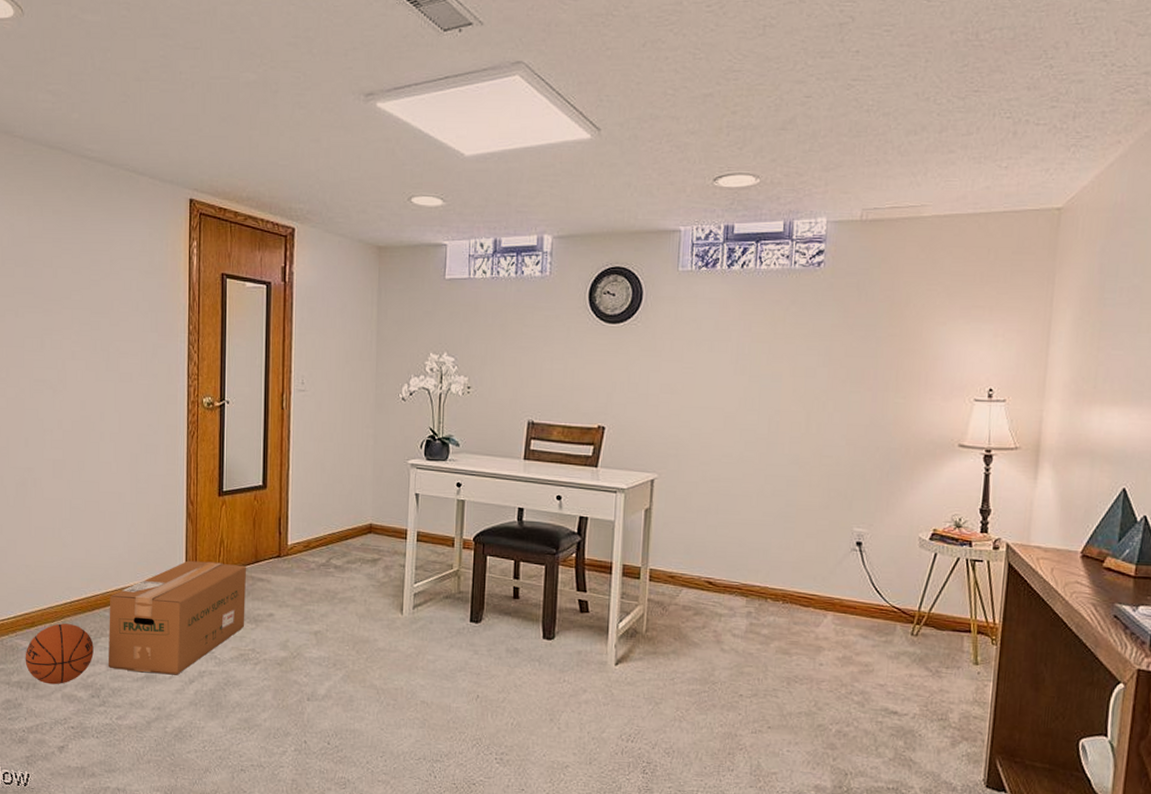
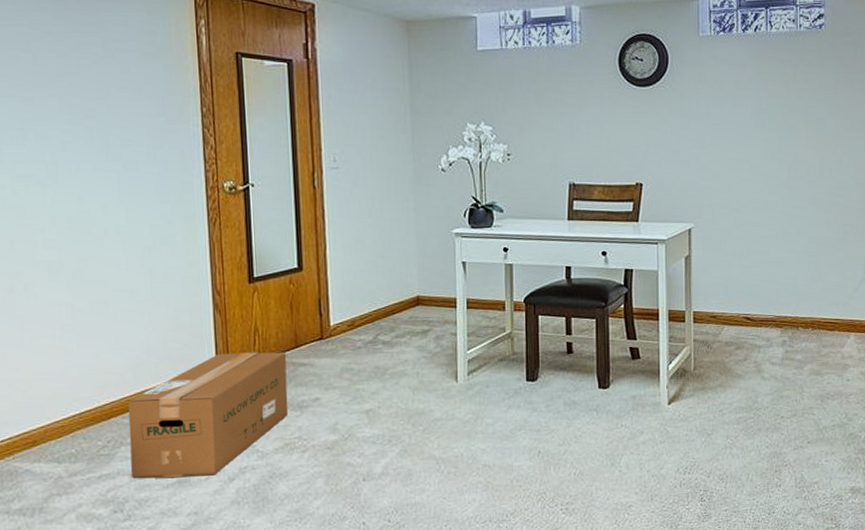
basketball: present [25,623,94,685] -> none [26,437,113,507]

